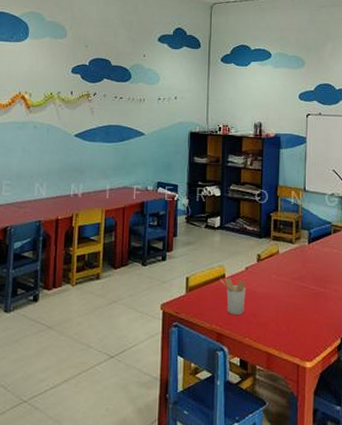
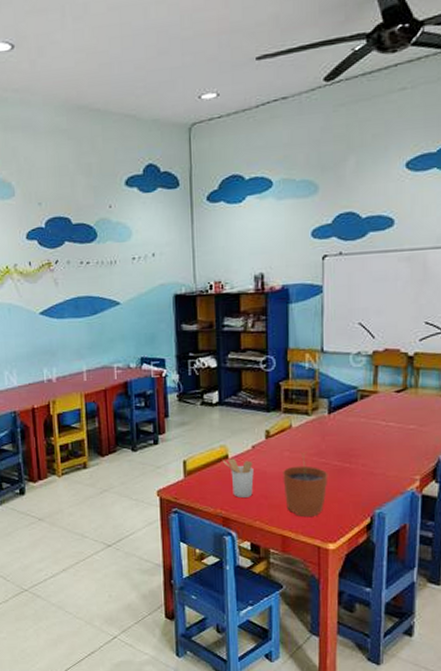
plant pot: none [270,275,307,337] -> present [283,451,329,518]

